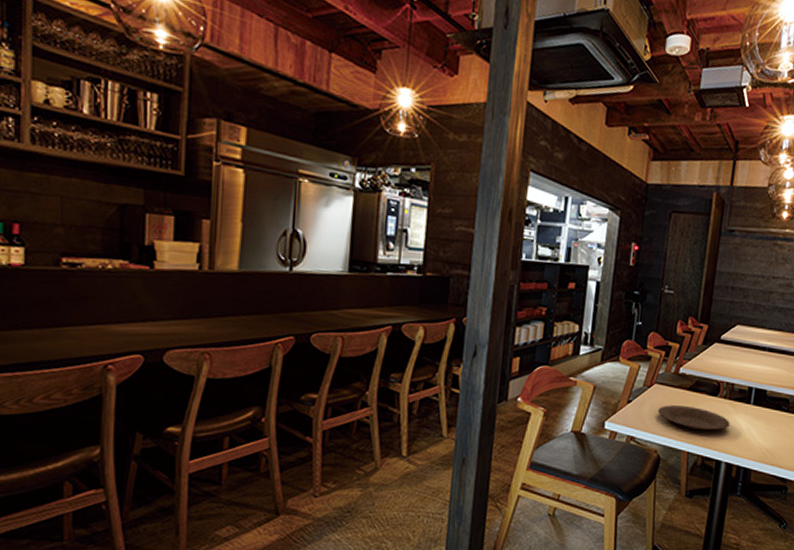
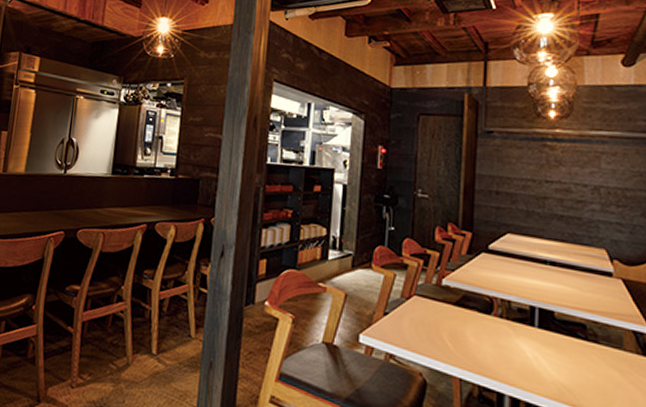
plate: present [658,405,730,431] -> none [420,321,511,355]

